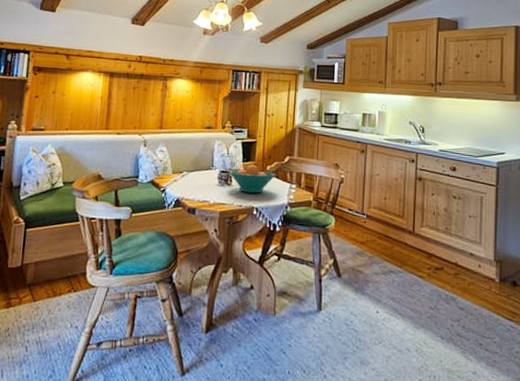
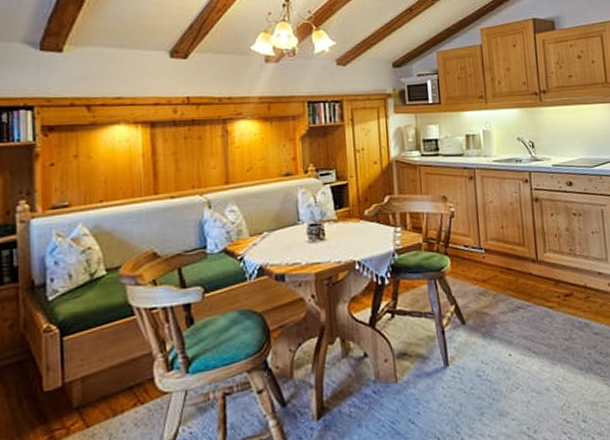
fruit bowl: present [228,164,276,194] -> none [319,210,377,246]

